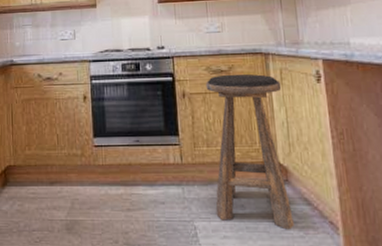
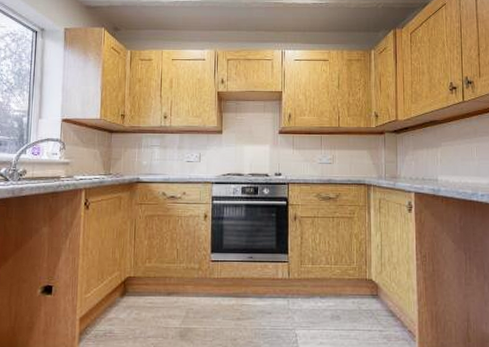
stool: present [205,73,294,230] -> none [315,201,380,337]

